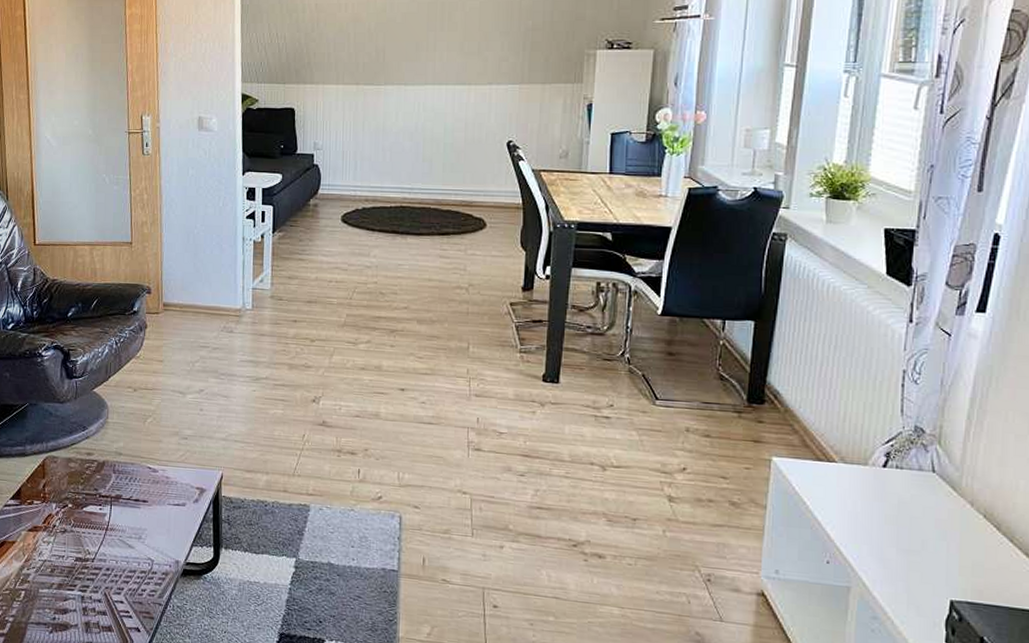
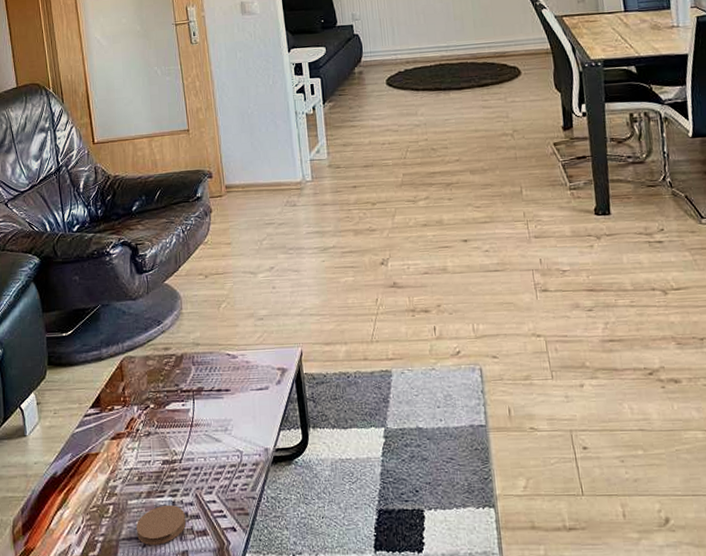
coaster: none [44,598,93,633] -> present [136,504,186,545]

